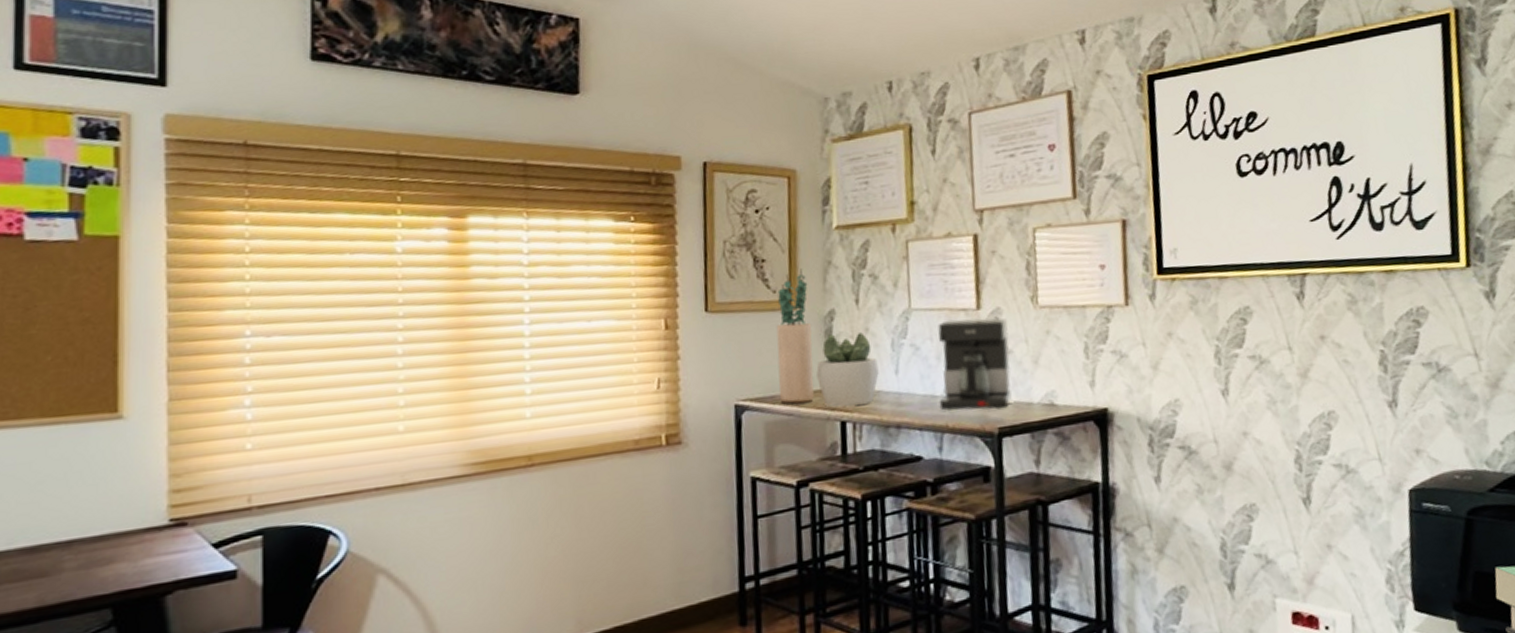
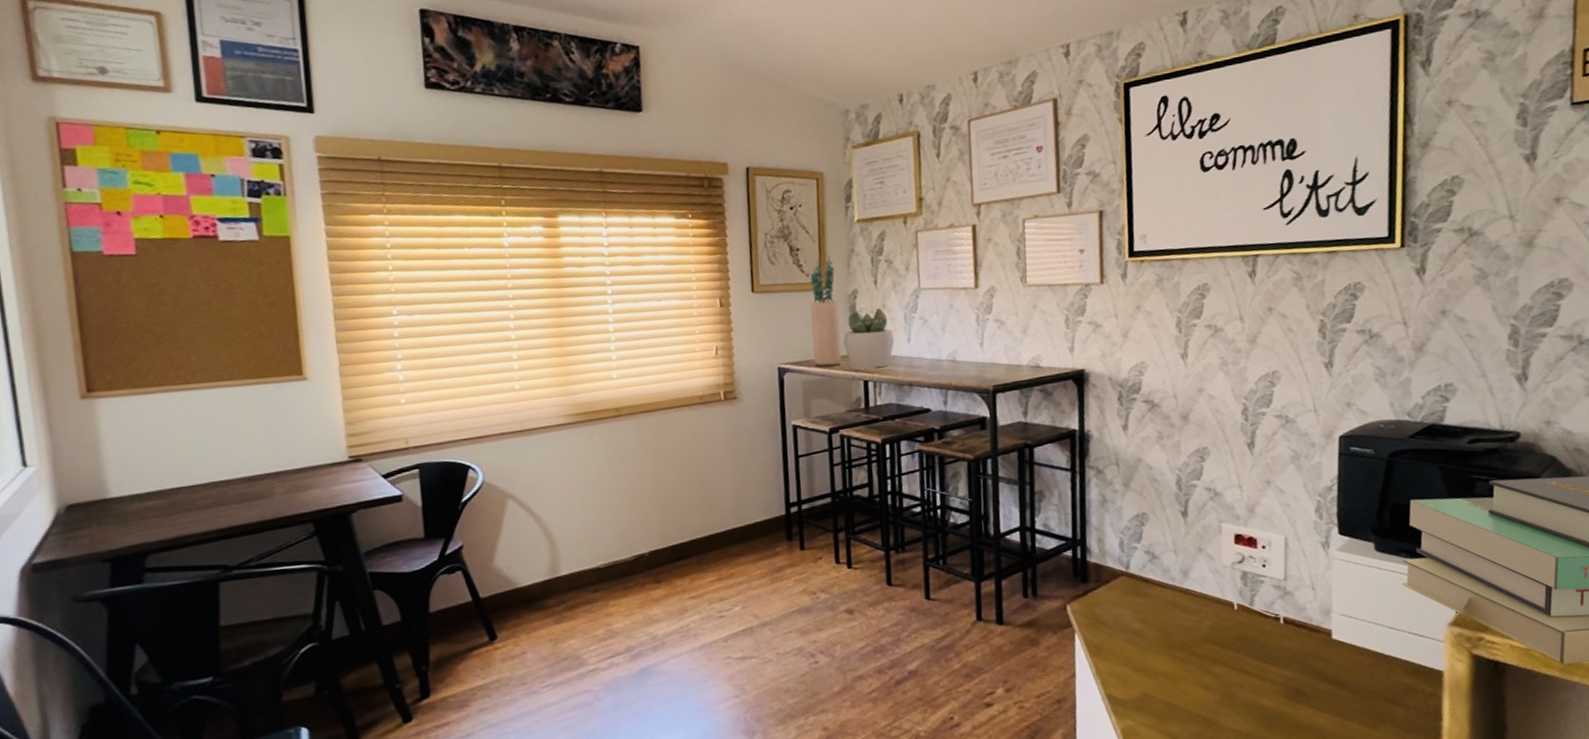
coffee maker: present [938,317,1012,411] -> none [942,295,1004,372]

